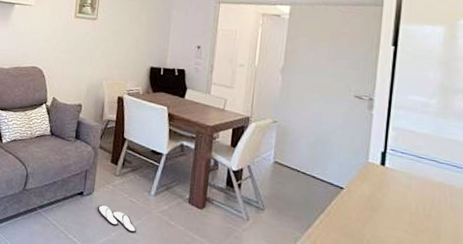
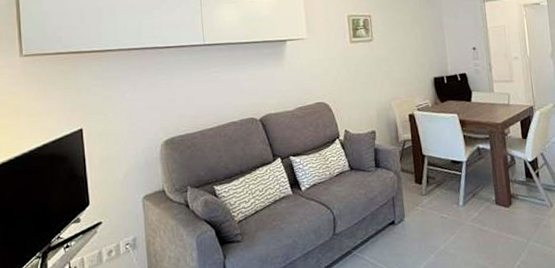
slippers: present [98,205,136,233] -> none [412,229,453,250]

